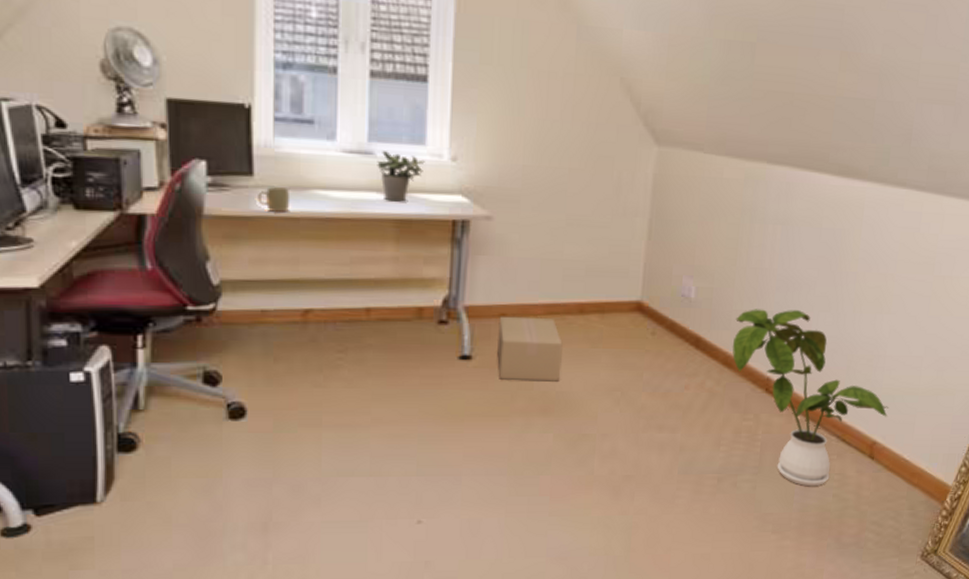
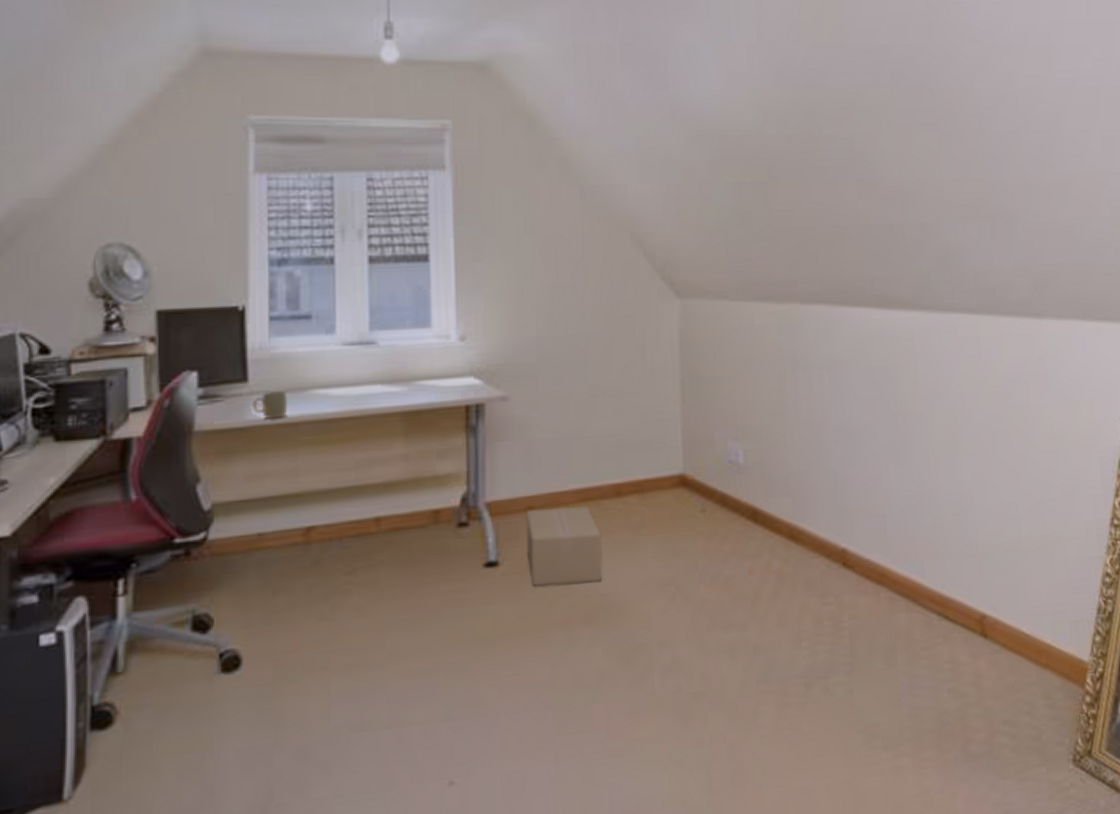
potted plant: present [377,151,425,202] -> none [380,339,431,393]
house plant: present [732,309,889,487] -> none [794,464,992,683]

